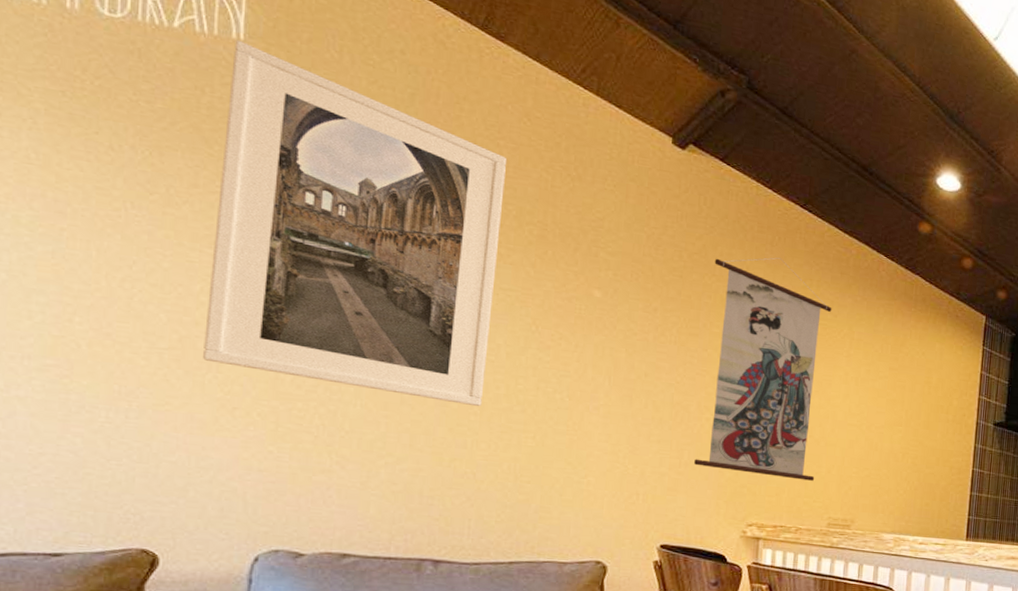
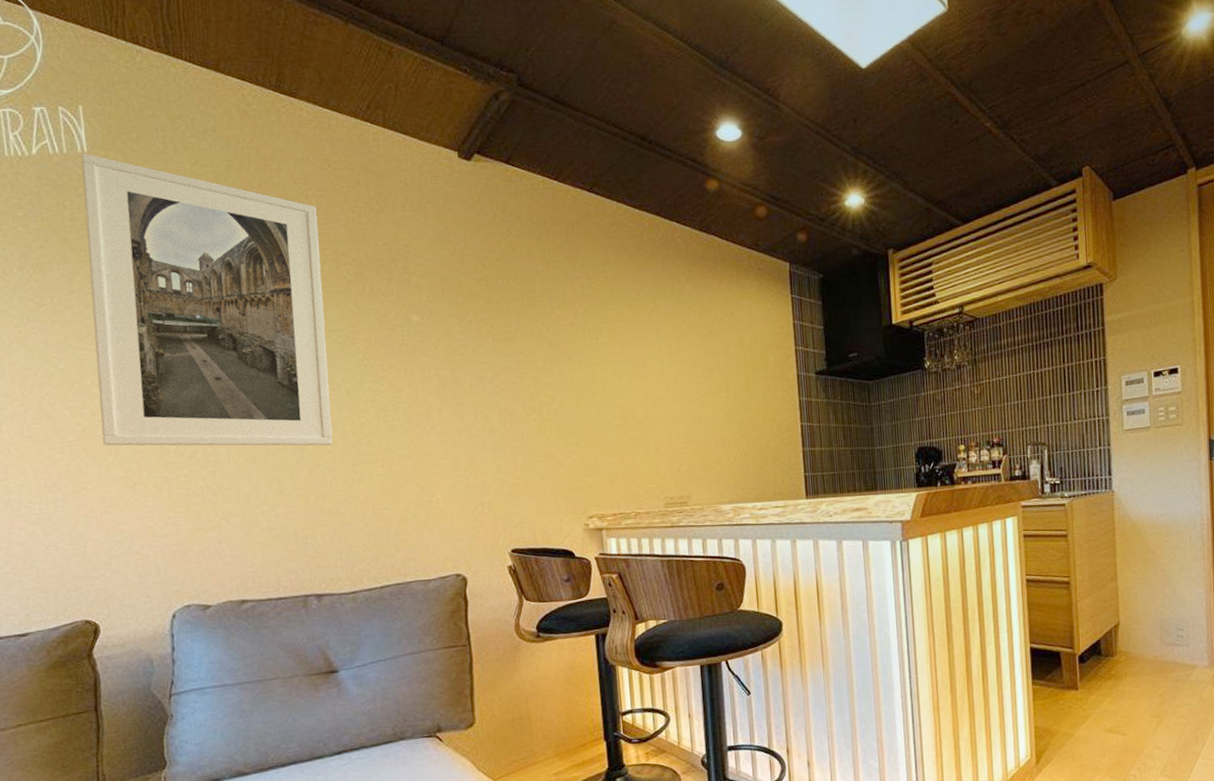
wall scroll: present [694,257,832,481] -> none [515,247,645,467]

